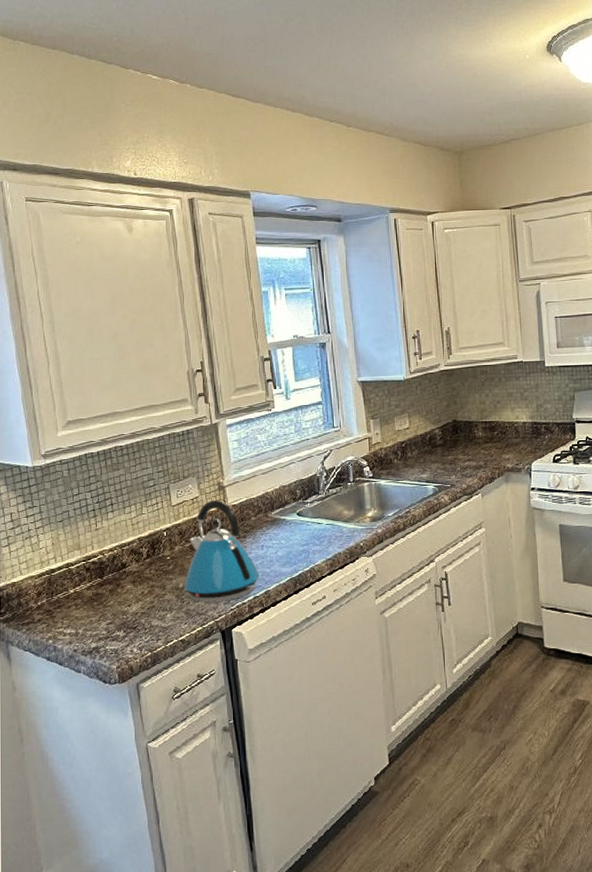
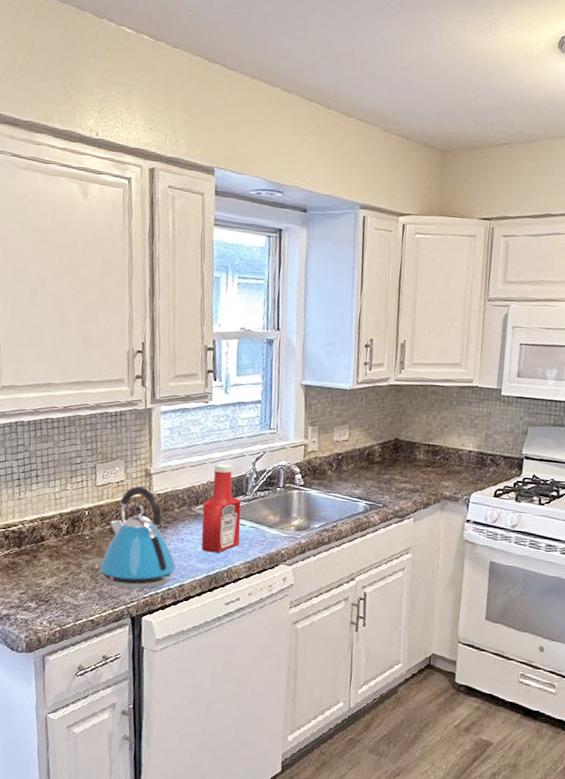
ketchup bottle: none [277,466,318,555] -> present [201,463,241,553]

